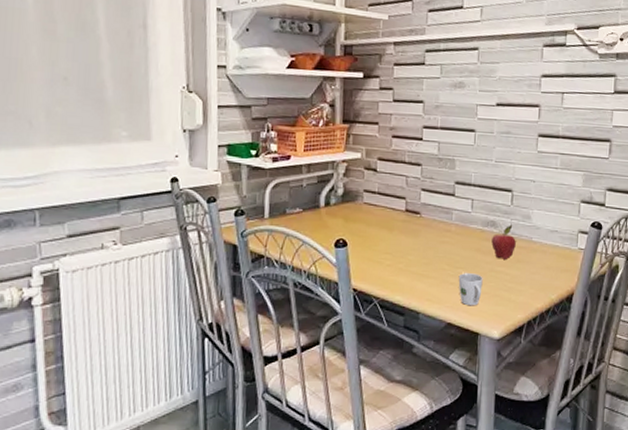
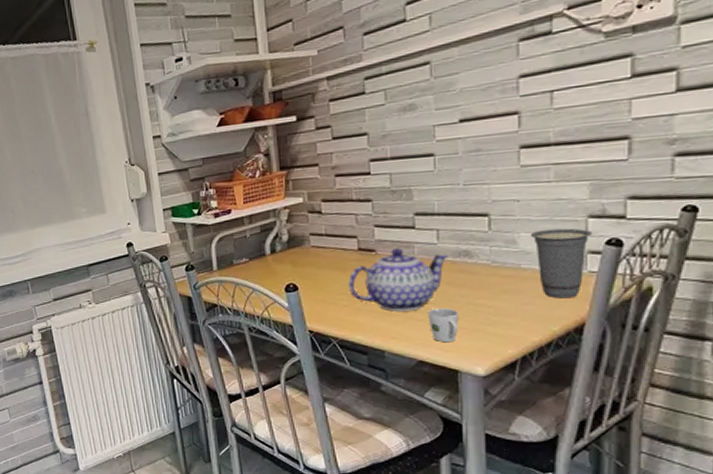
teapot: none [393,213,480,274] -> present [348,248,449,311]
fruit: present [491,224,516,259] -> none [466,252,499,291]
cup: none [540,209,583,271] -> present [530,228,593,299]

